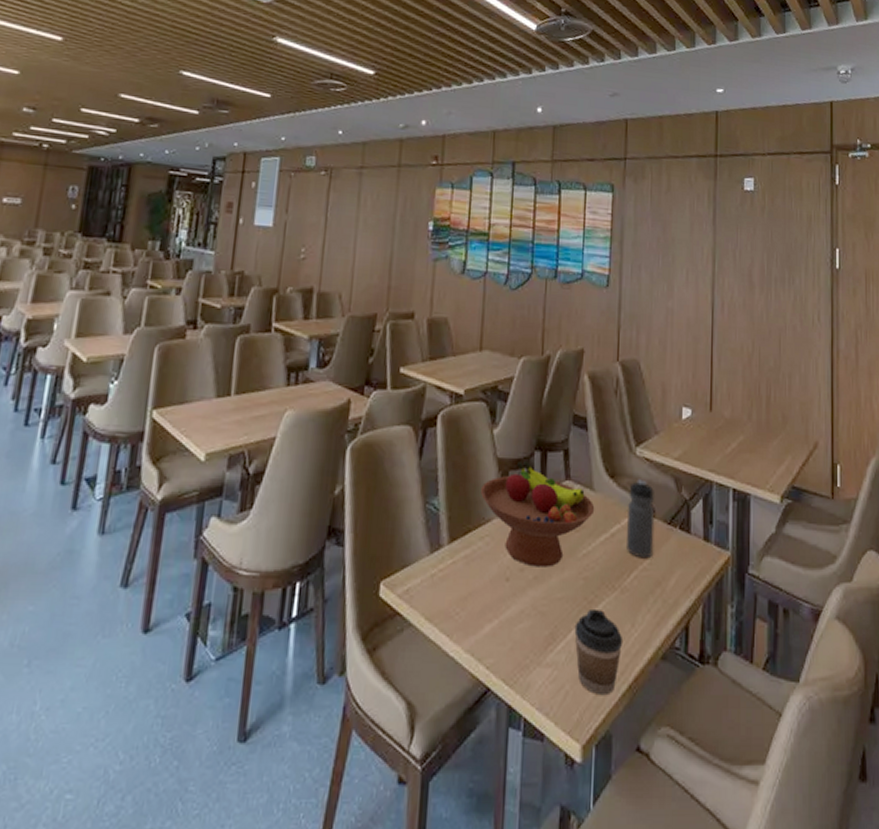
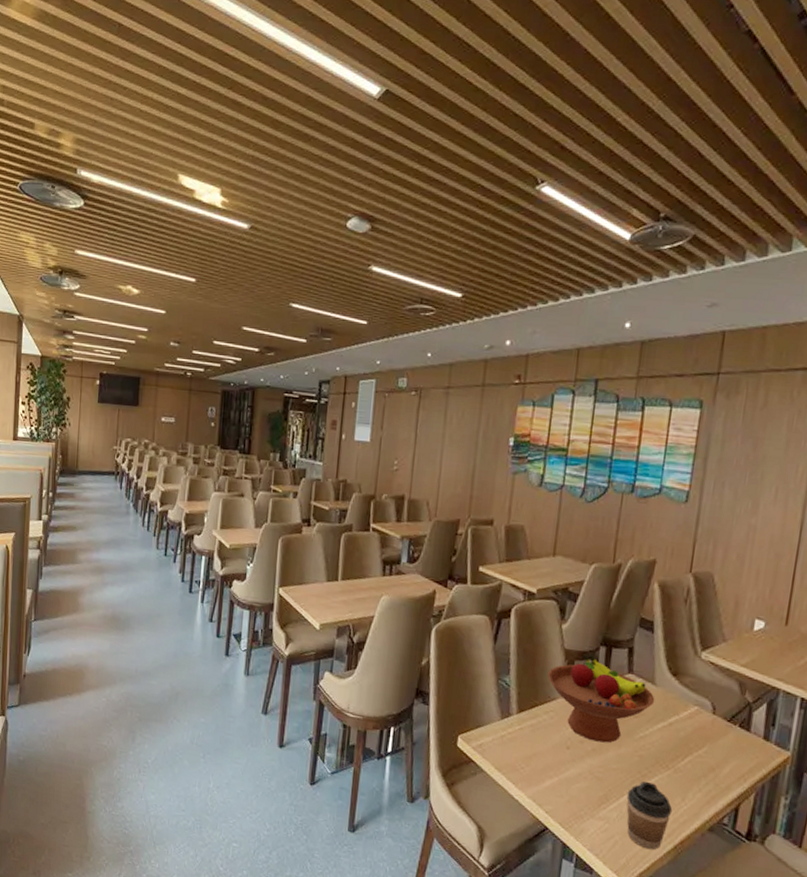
water bottle: present [627,479,655,559] -> none [683,679,717,748]

